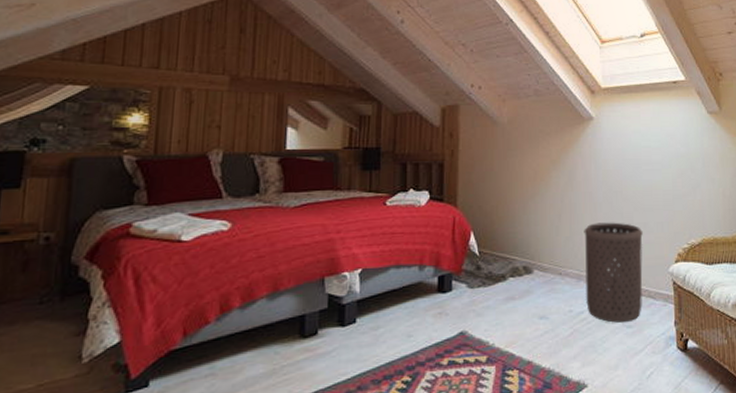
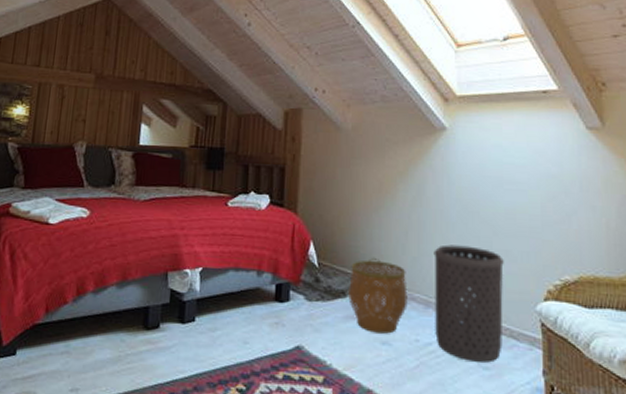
basket: none [507,241,562,310] -> present [347,257,408,334]

